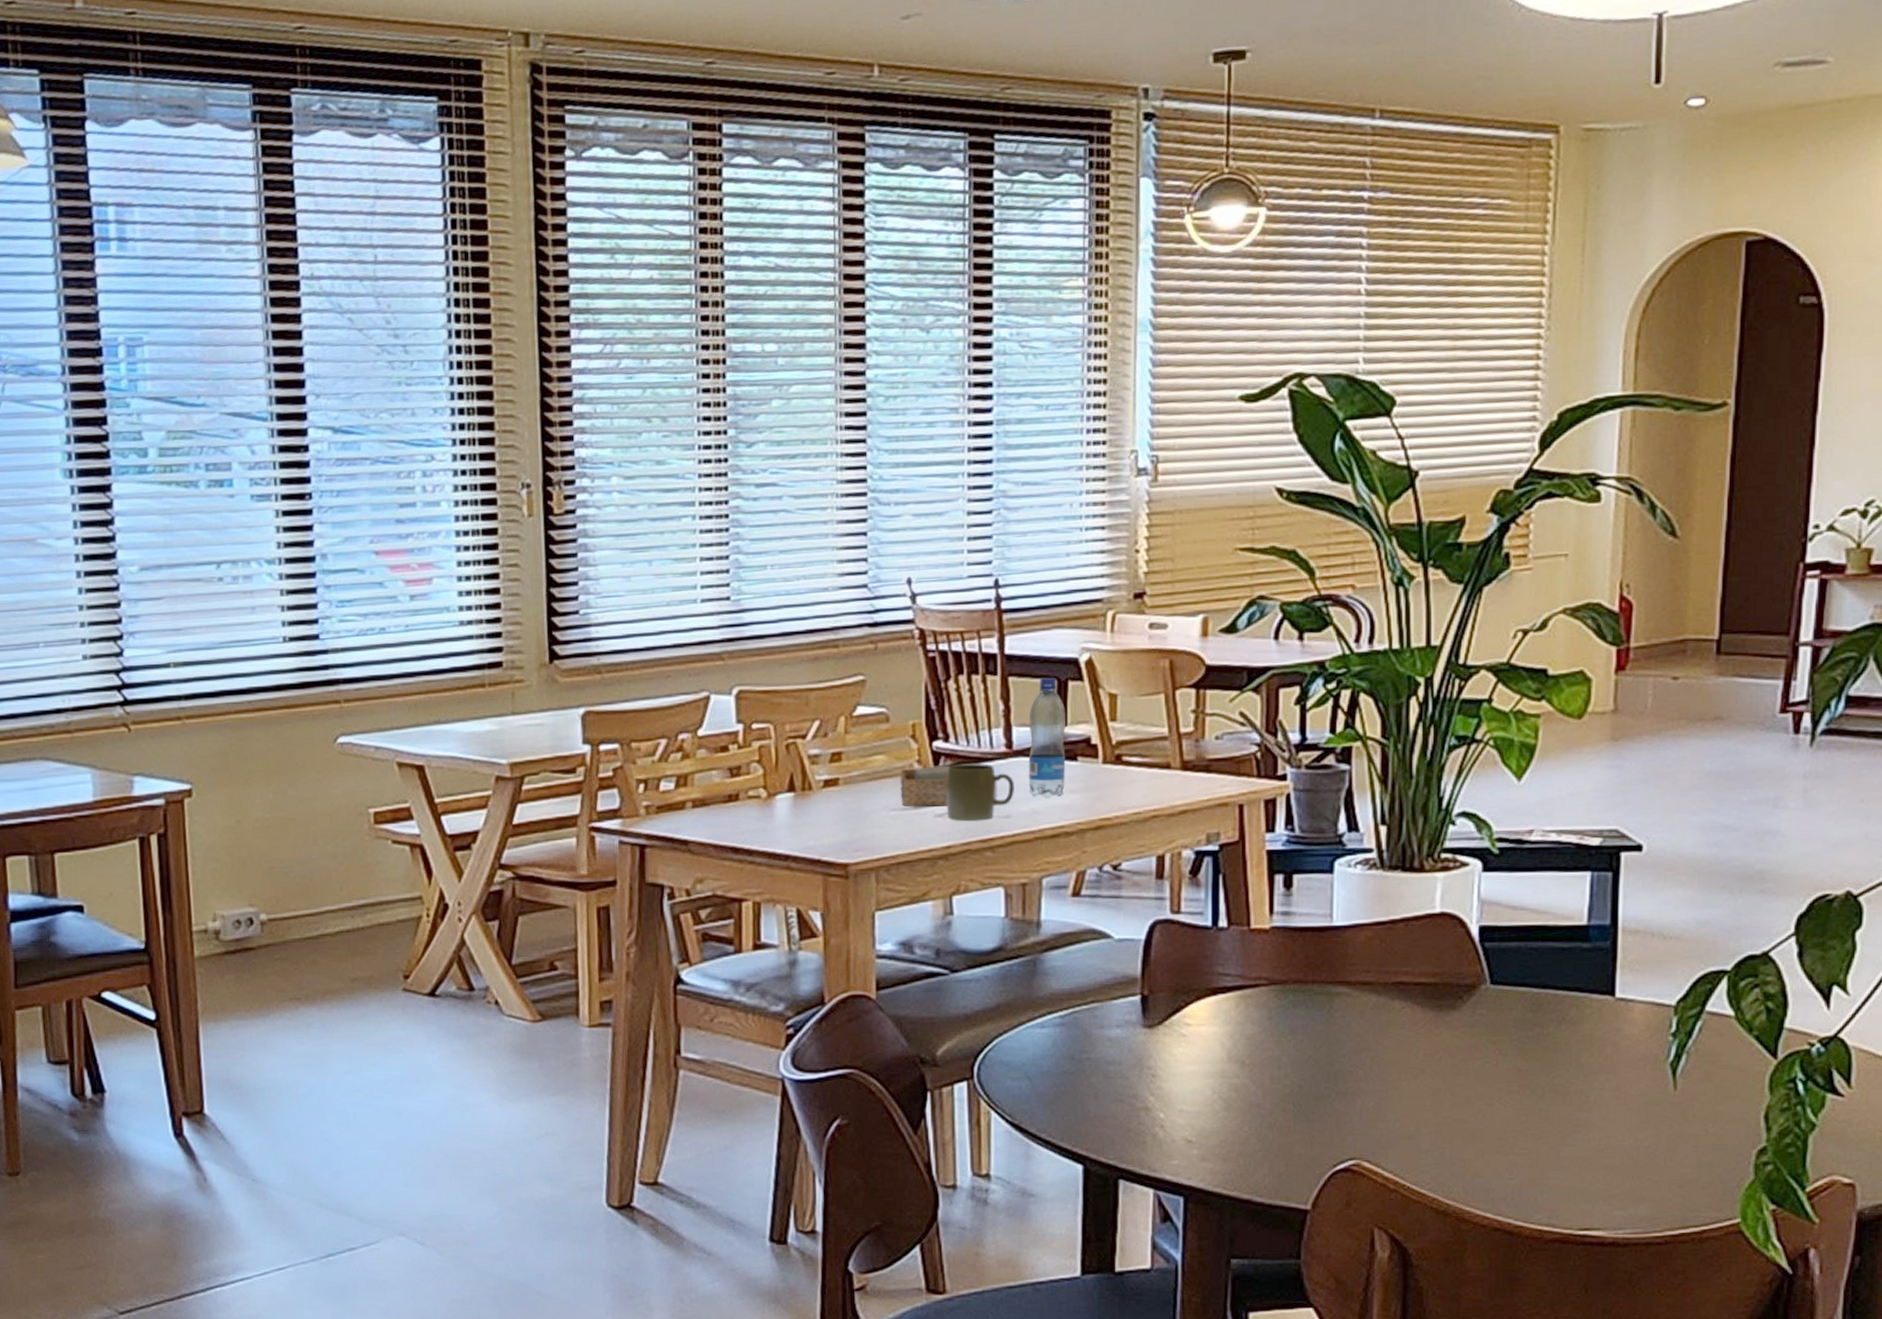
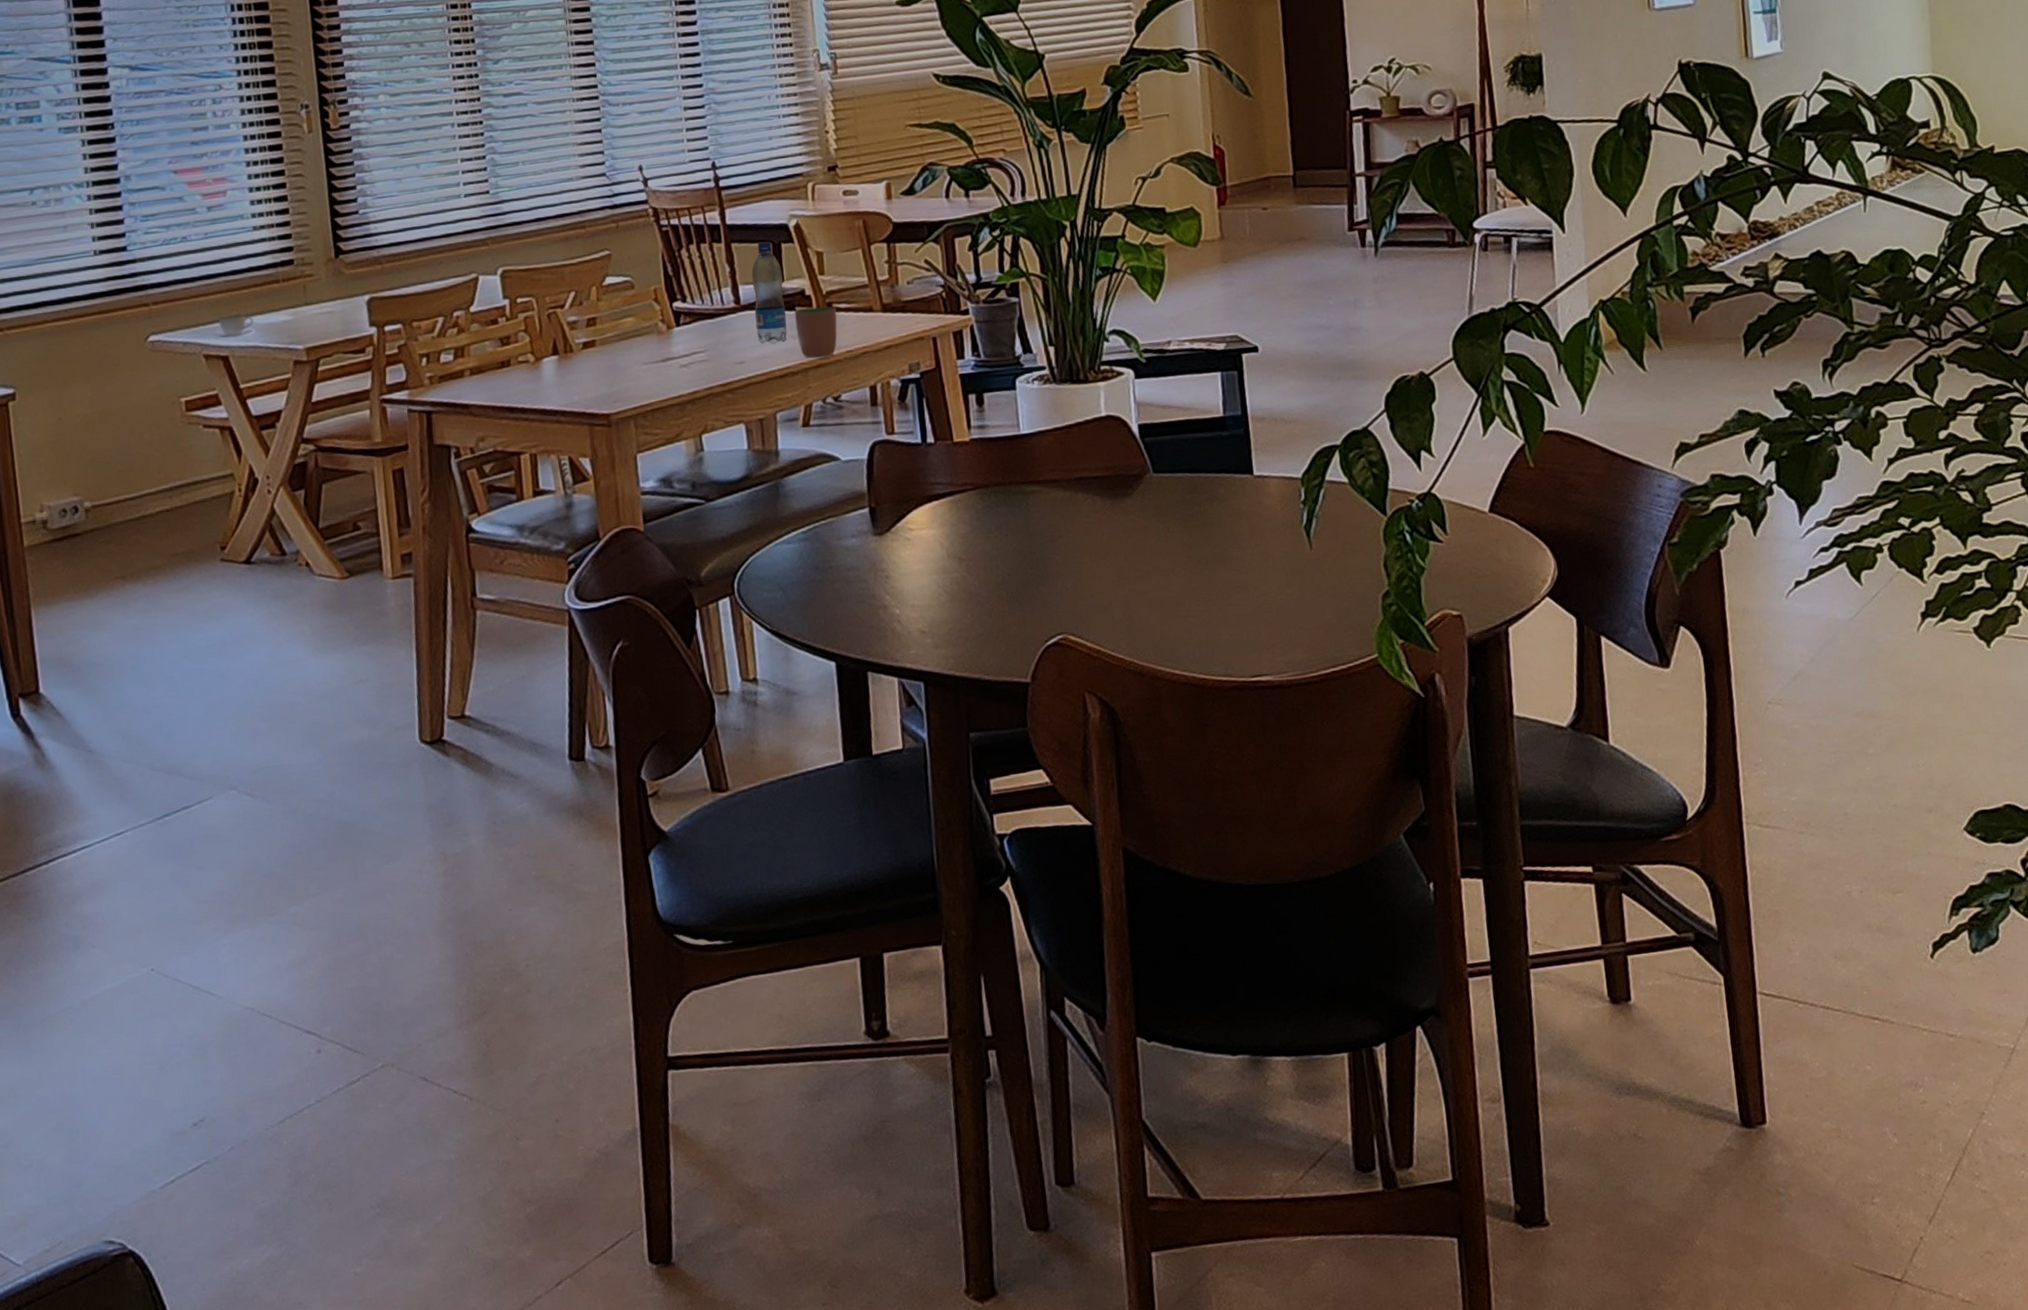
teacup: none [409,720,454,746] -> present [214,315,254,338]
napkin holder: present [900,765,997,808] -> none [647,322,732,361]
mug: present [945,763,1014,821] -> none [686,318,746,369]
cup: none [1075,758,1127,817] -> present [794,306,838,358]

